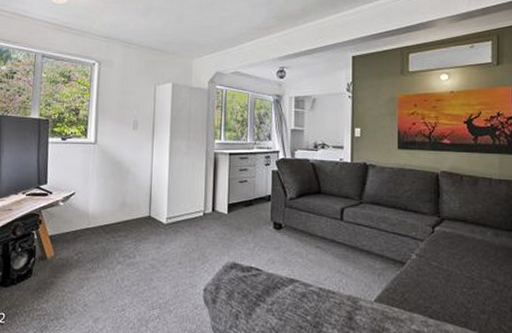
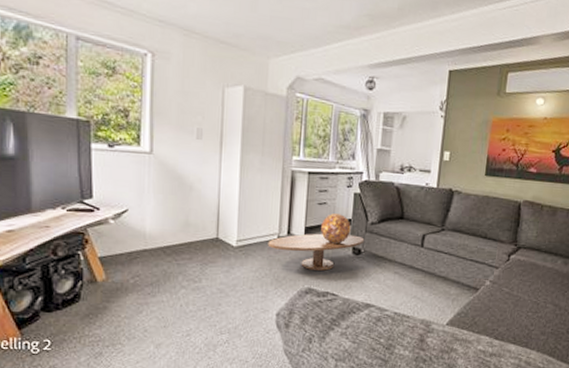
coffee table: none [194,209,285,246] -> present [267,233,365,271]
decorative sphere: none [243,190,271,219] -> present [321,213,351,244]

